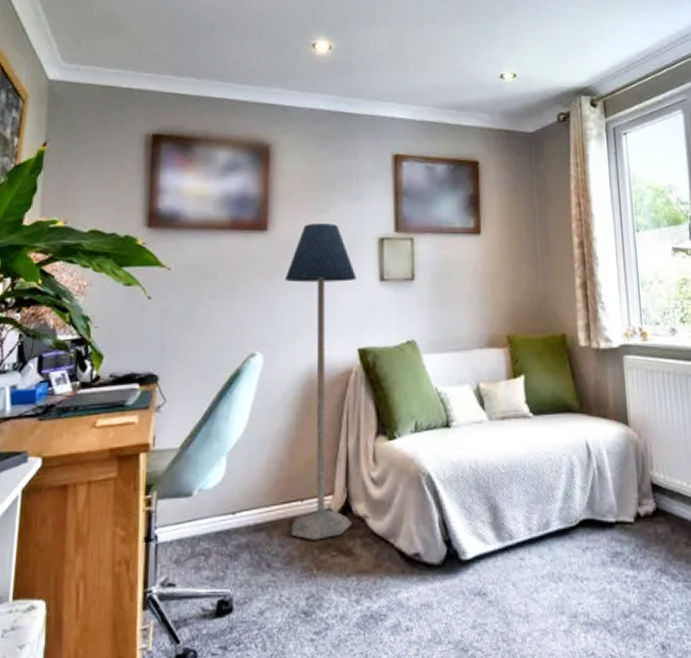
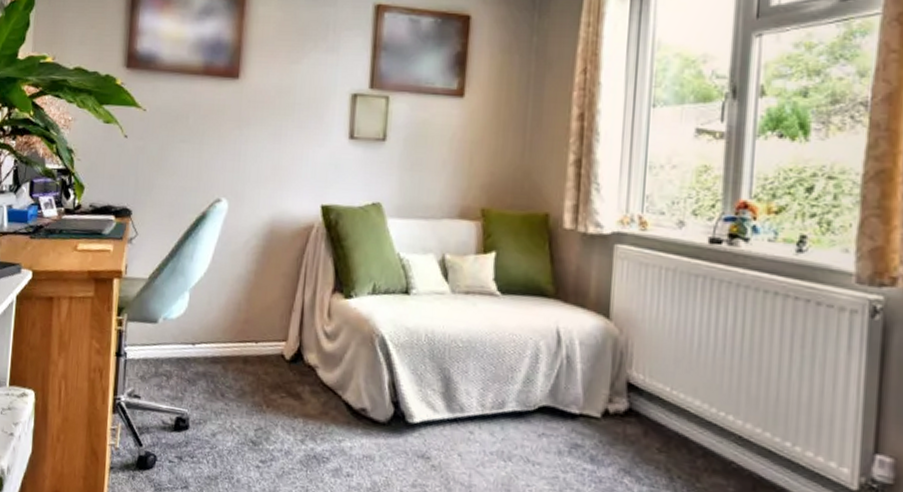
floor lamp: present [284,223,356,540] -> none [244,74,325,381]

